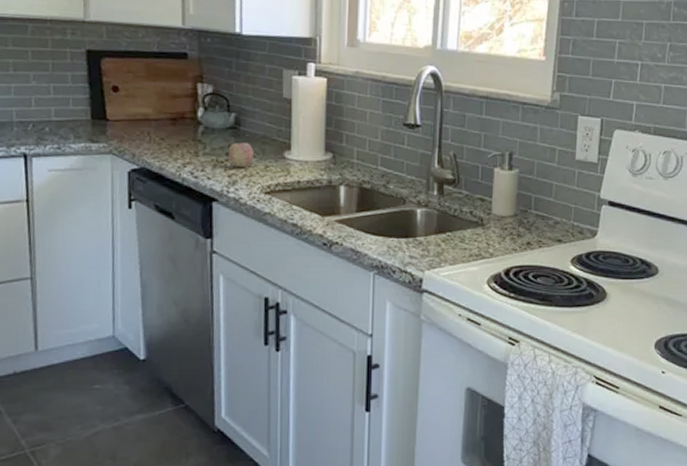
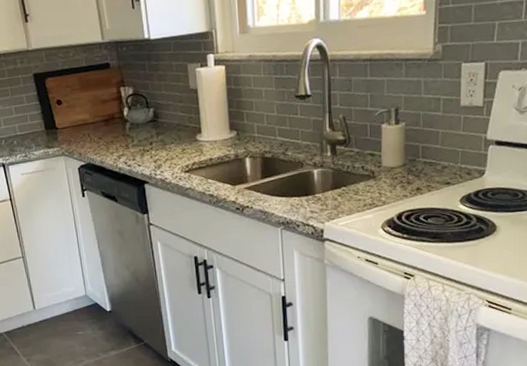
fruit: present [228,143,254,168] -> none [151,132,173,154]

